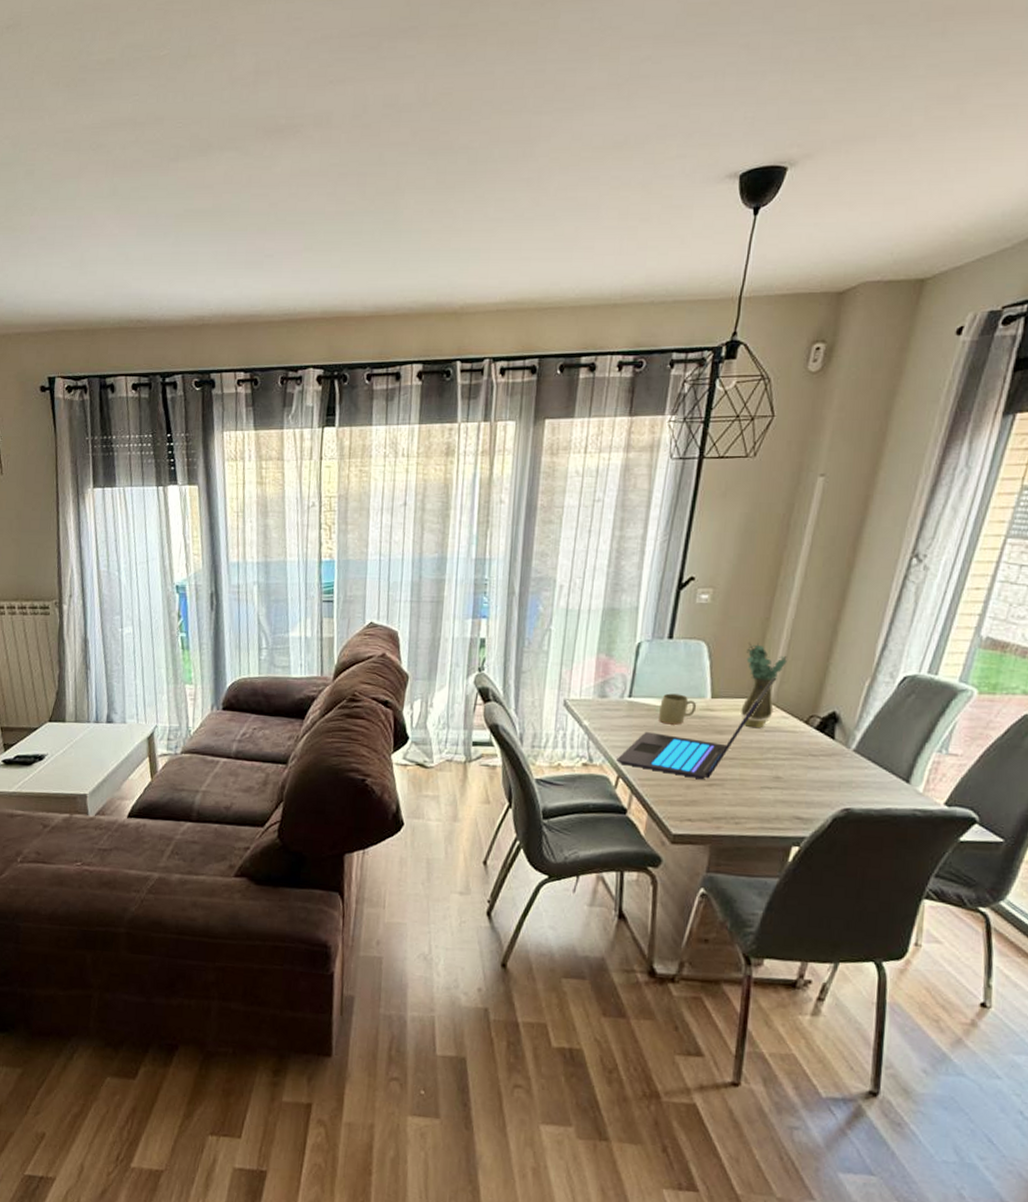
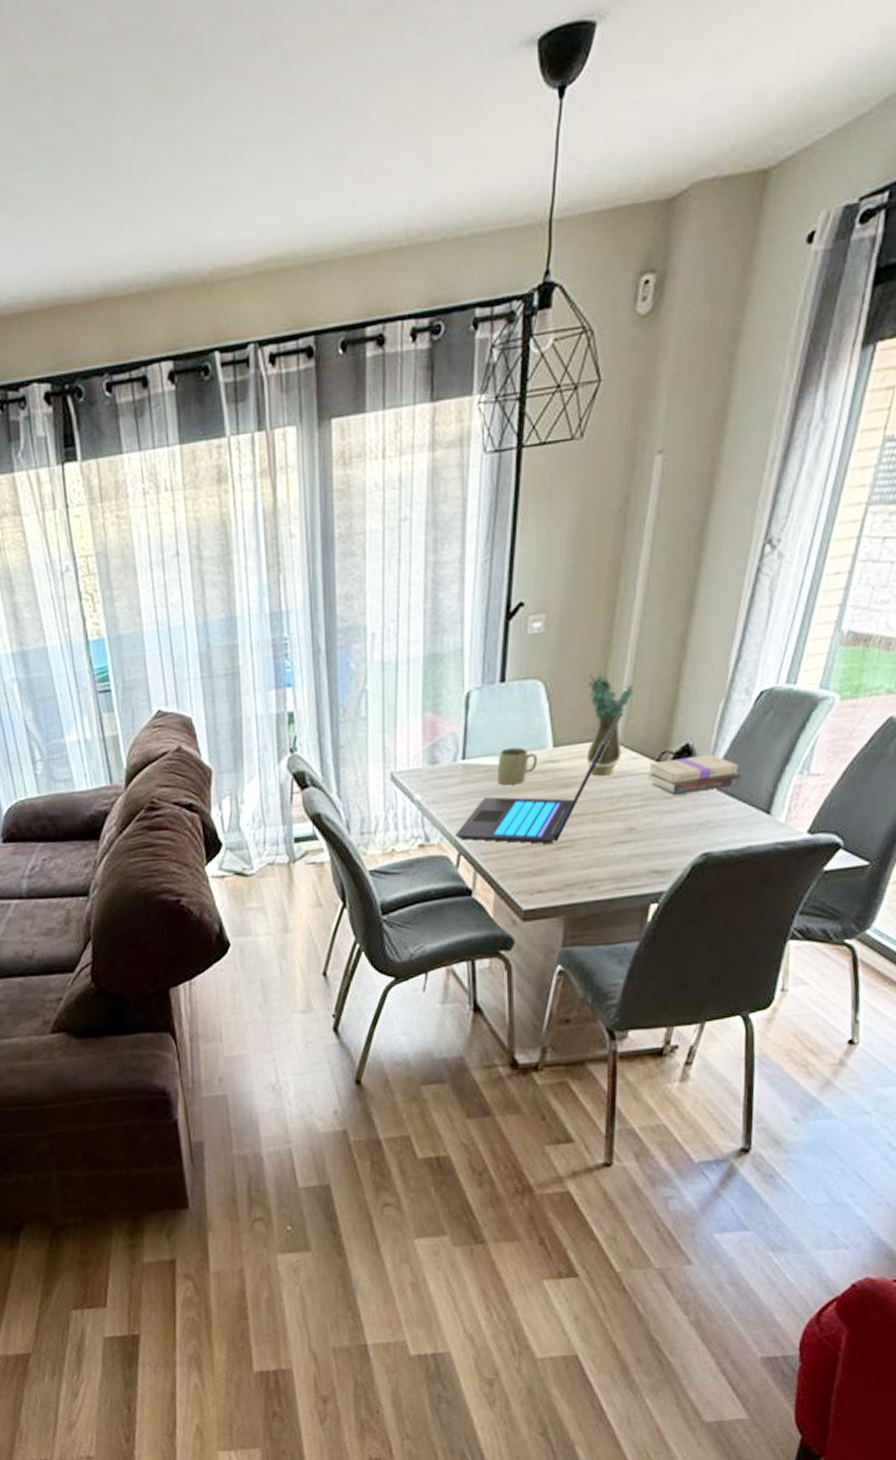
books: none [796,723,883,755] -> present [647,754,741,795]

